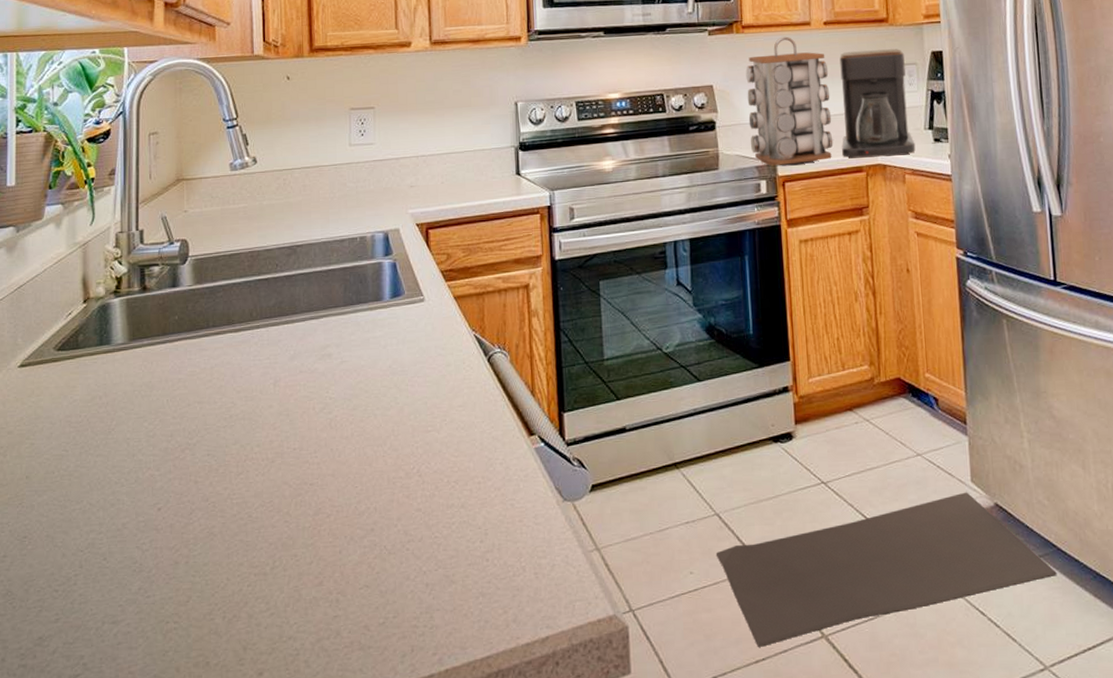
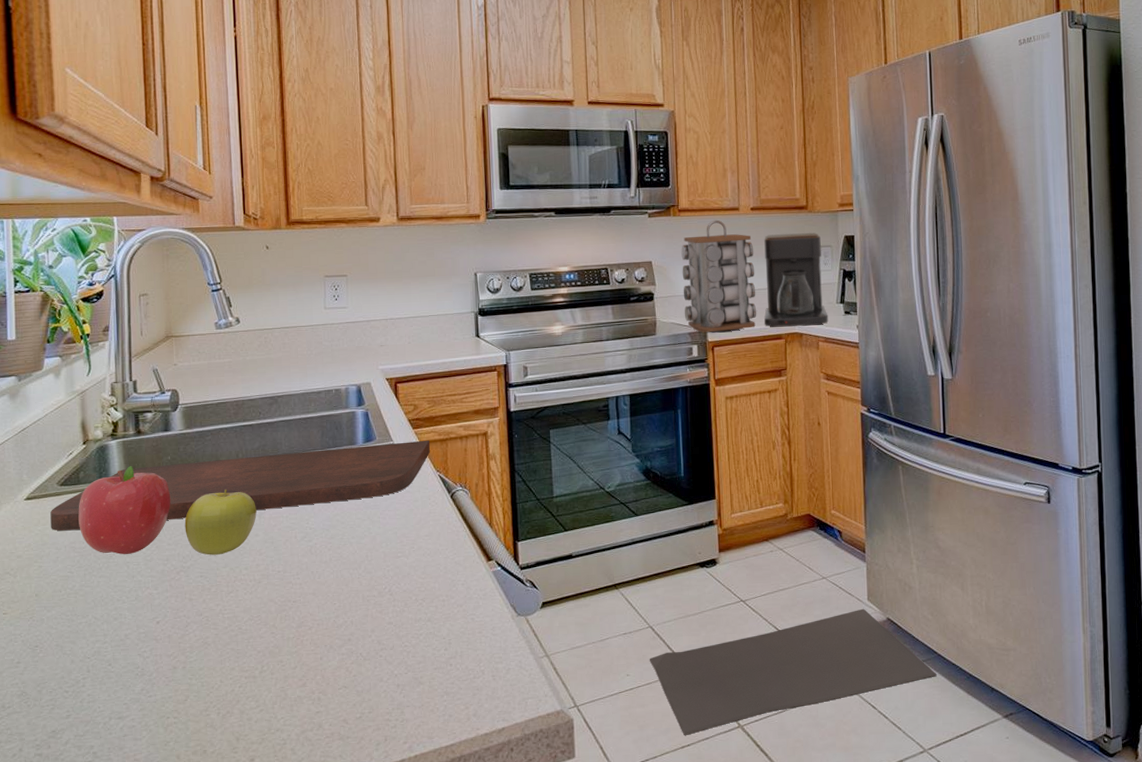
cutting board: none [45,294,465,403] -> present [50,440,431,531]
fruit: none [76,327,177,430] -> present [78,466,171,554]
fruit: none [191,352,271,430] -> present [184,488,257,555]

